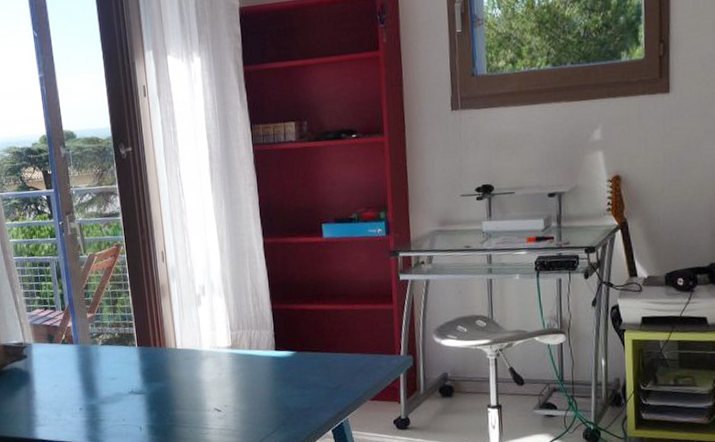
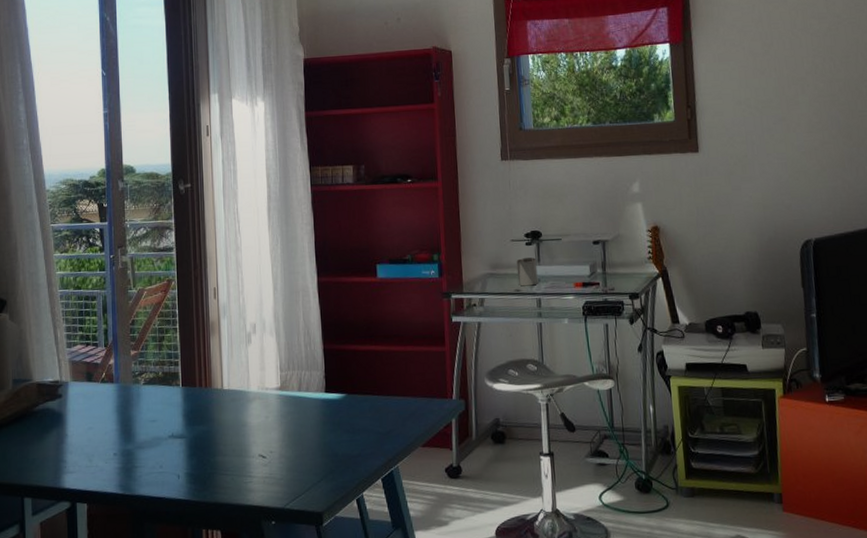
mug: none [466,212,489,243] -> present [516,257,539,286]

